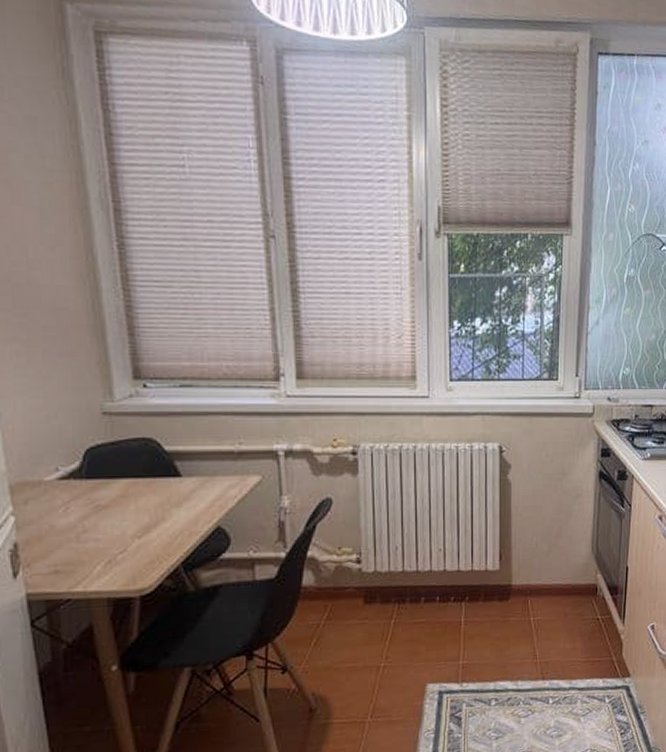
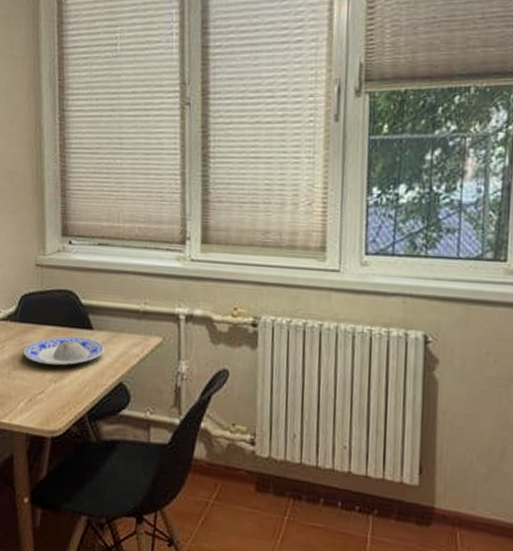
plate: none [95,485,198,521] -> present [23,335,105,366]

